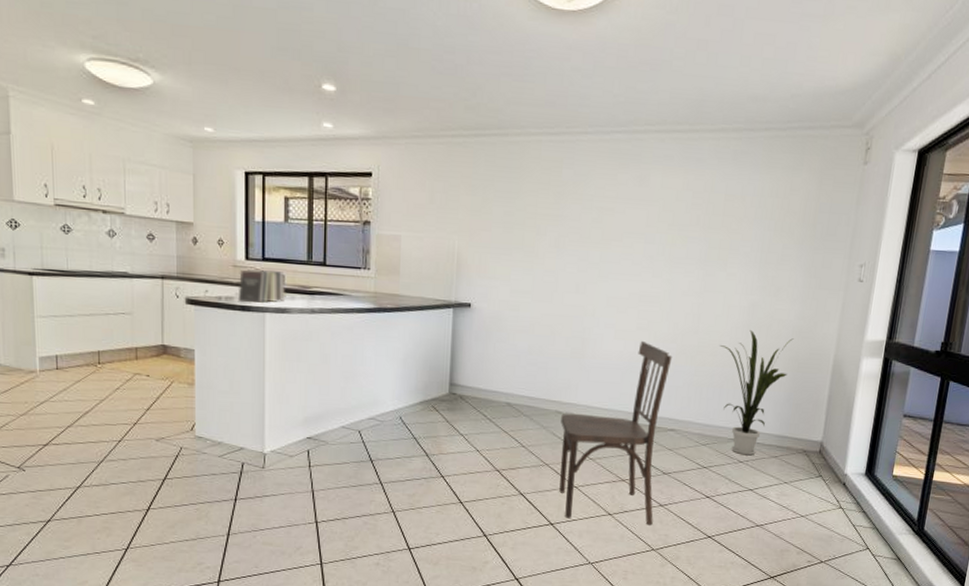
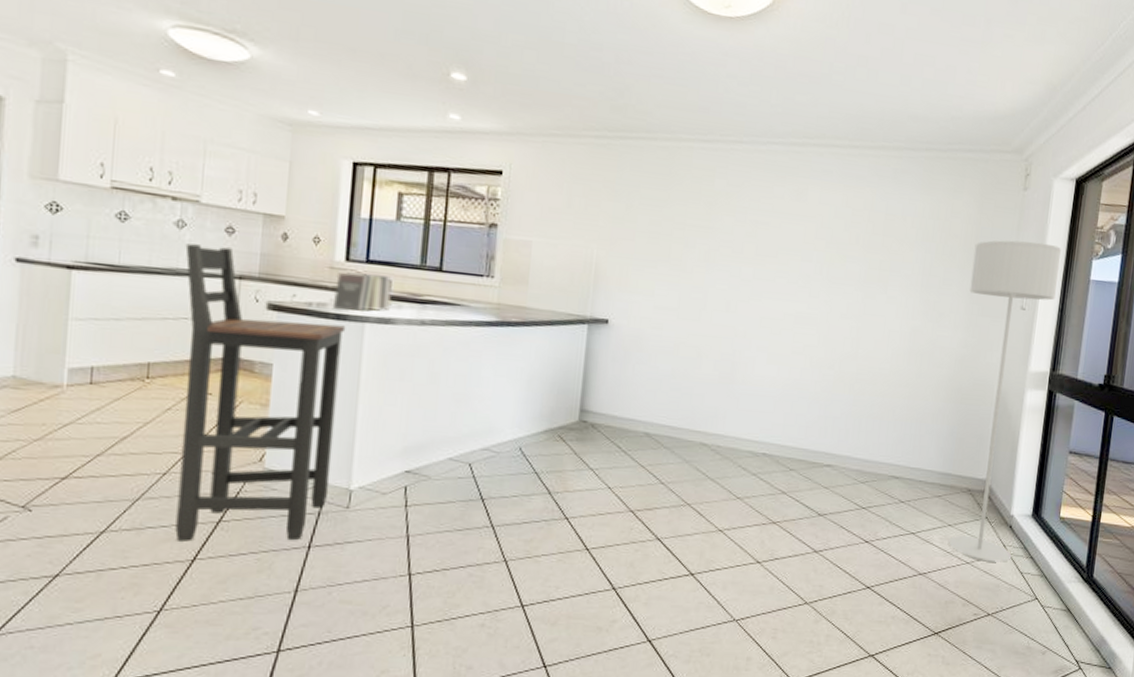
bar stool: none [117,250,250,495] -> present [175,243,346,542]
dining chair: present [559,340,673,525] -> none [702,365,830,575]
house plant: present [719,330,794,456] -> none [879,357,956,495]
floor lamp: none [785,214,902,516] -> present [949,240,1062,562]

